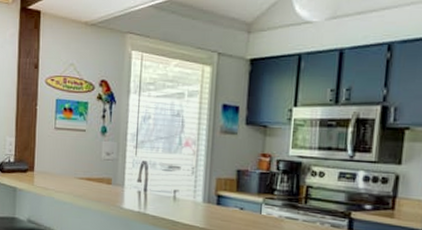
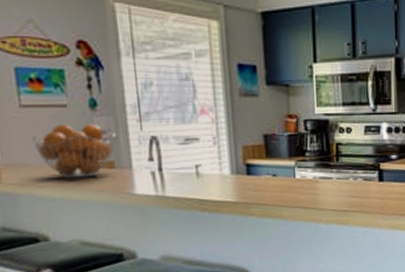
fruit basket: none [59,145,117,189] -> present [32,124,117,179]

